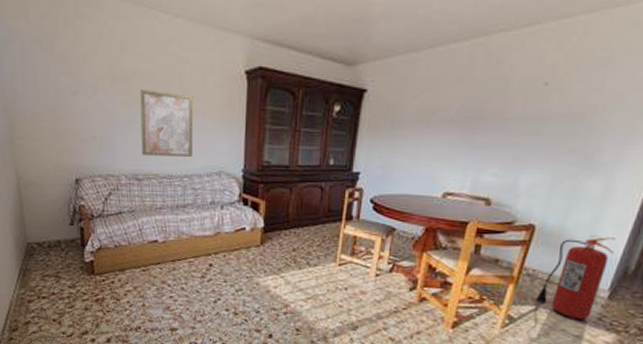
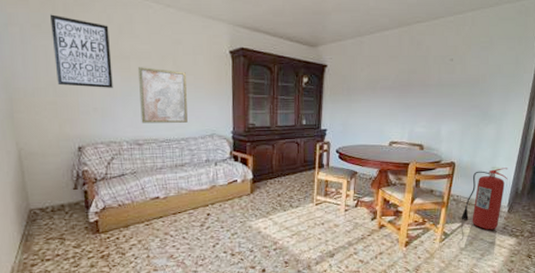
wall art: none [49,28,113,114] -> present [49,14,113,88]

